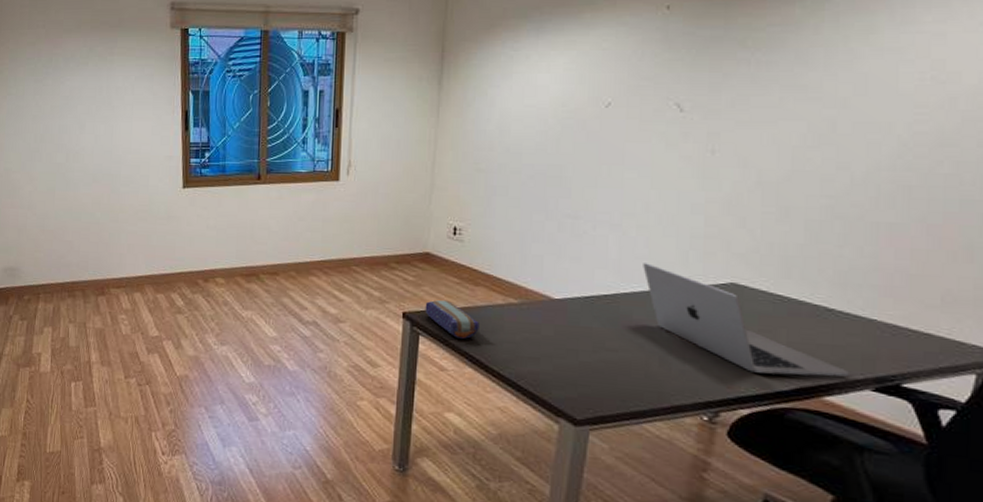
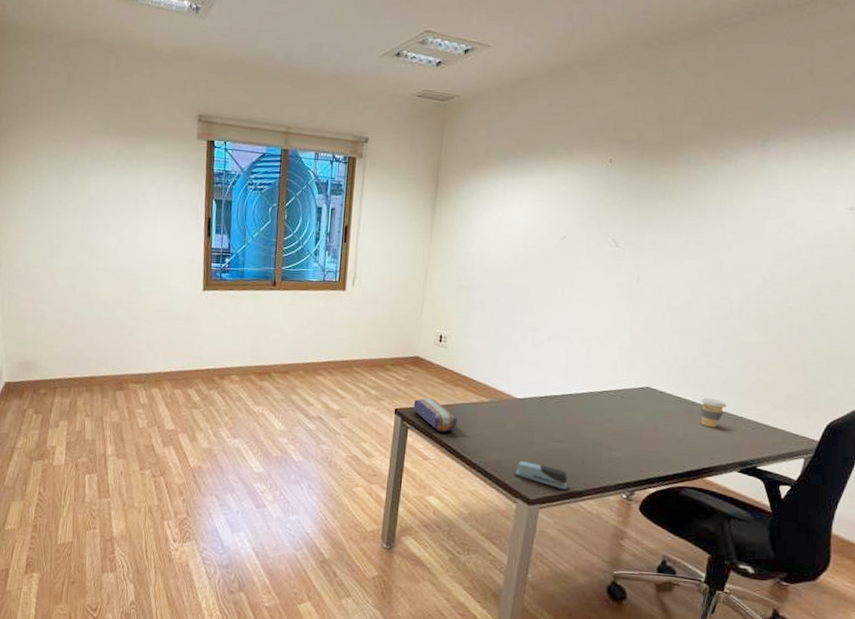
stapler: none [555,372,627,410] -> present [514,460,568,491]
laptop: present [643,263,849,377] -> none [584,369,724,462]
coffee cup: none [811,295,851,334] -> present [700,397,727,428]

